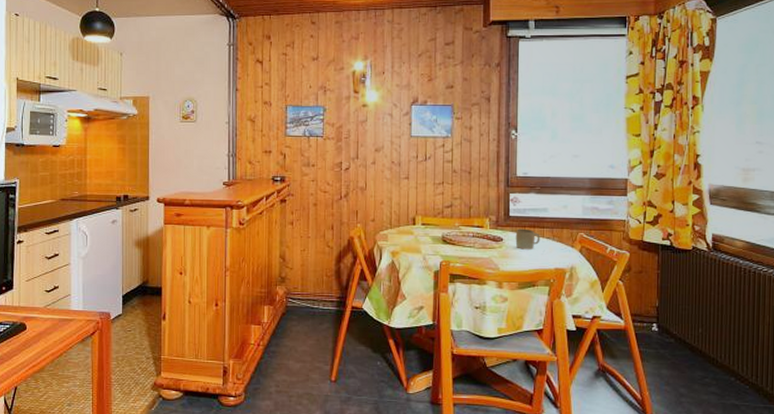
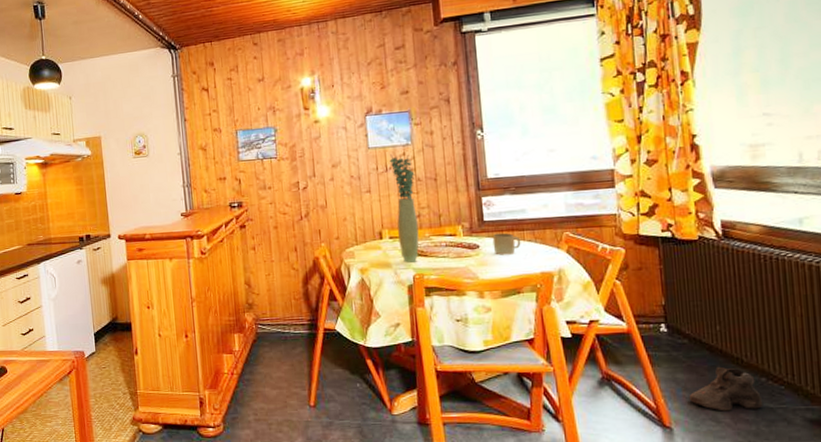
vase: none [429,144,451,249] -> present [389,154,420,263]
shoe: none [670,365,731,406] -> present [688,366,764,411]

